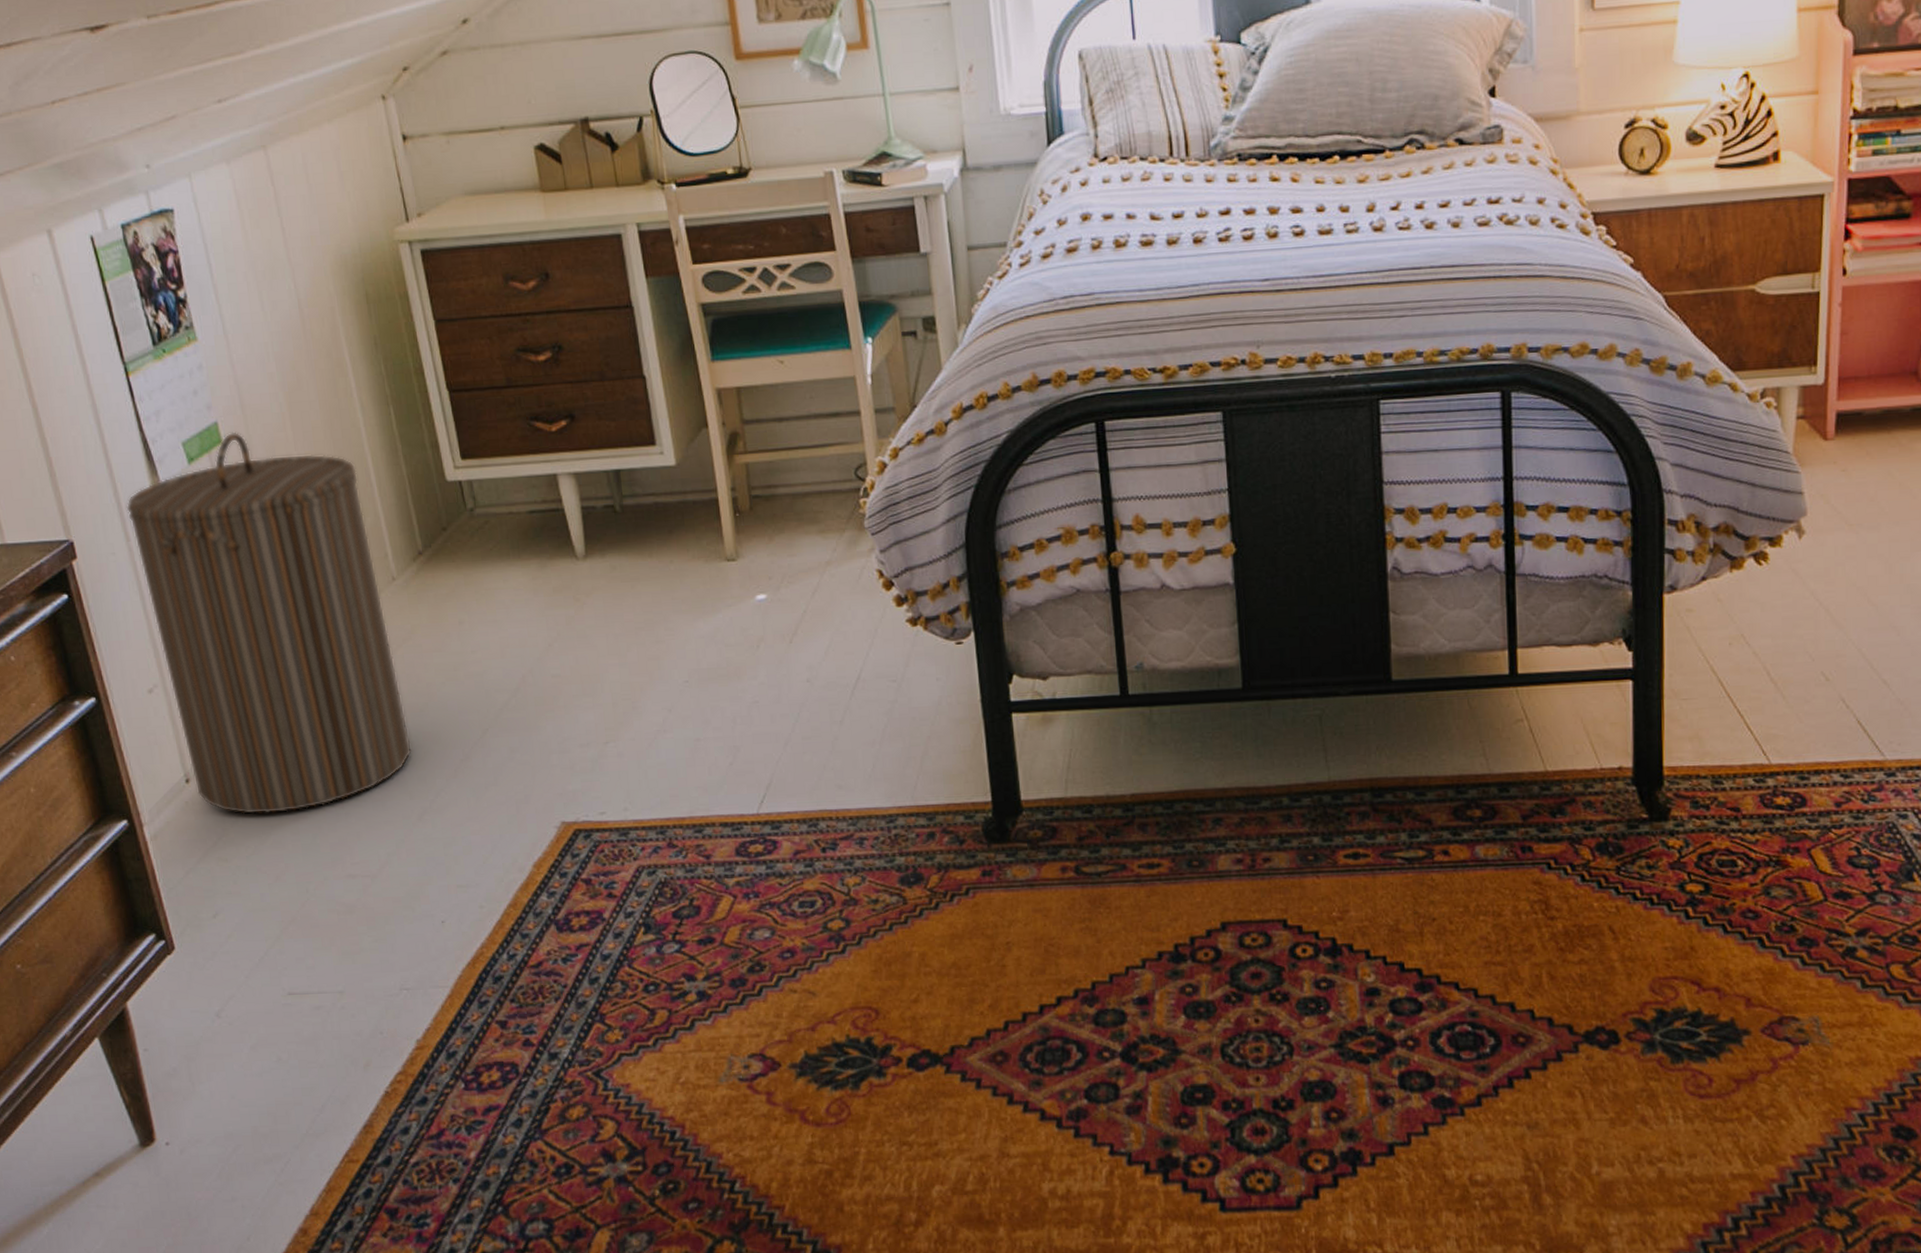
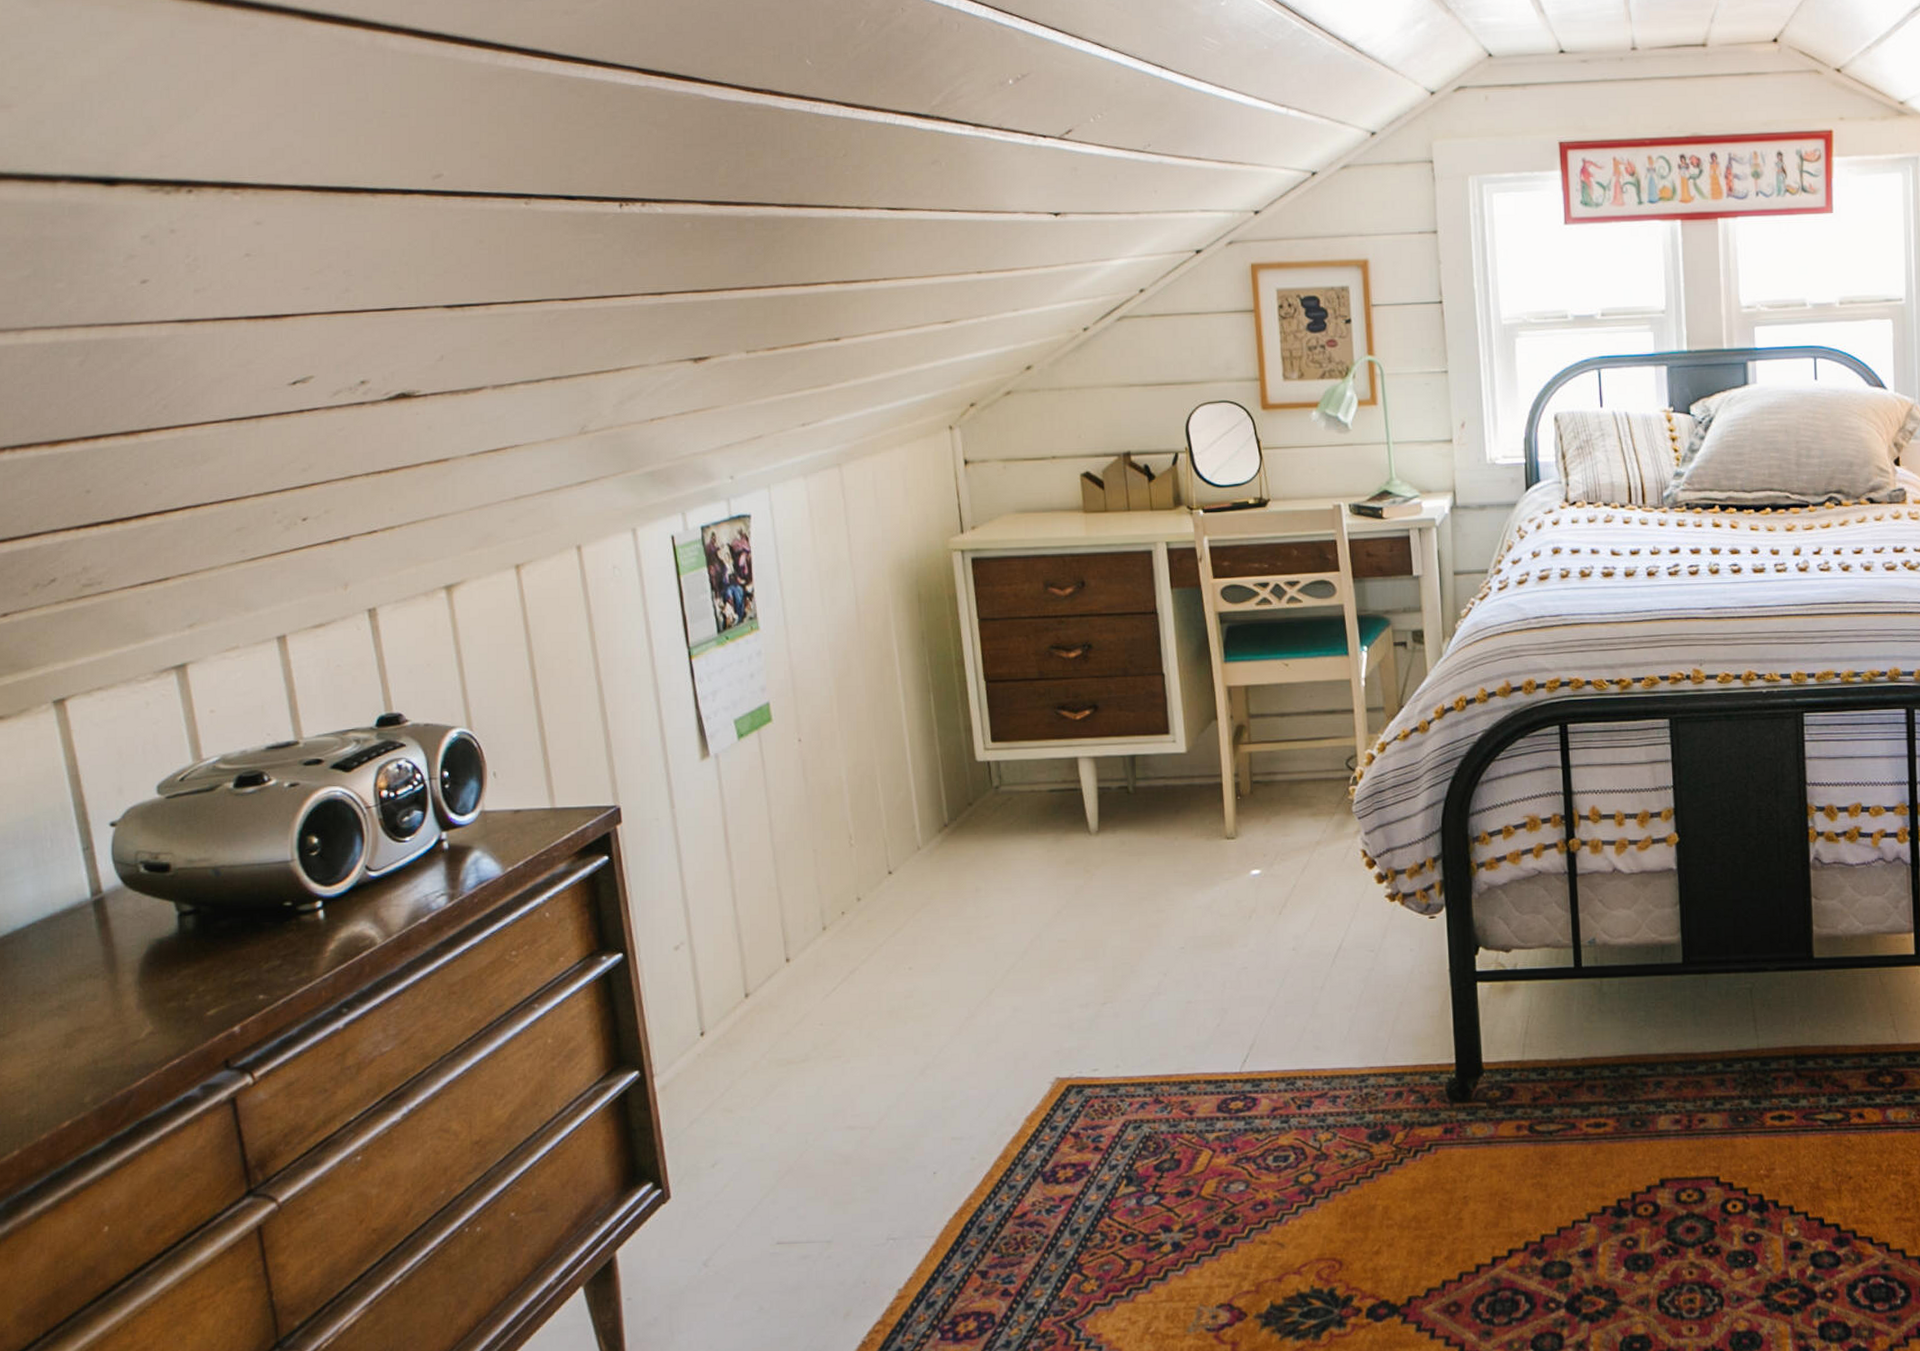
laundry hamper: present [126,431,413,815] -> none [674,711,921,1068]

